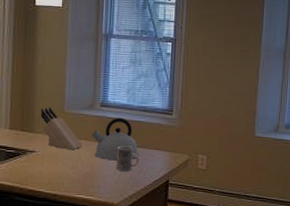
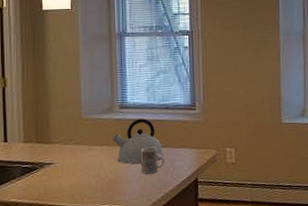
knife block: present [40,107,83,150] -> none [56,114,104,158]

